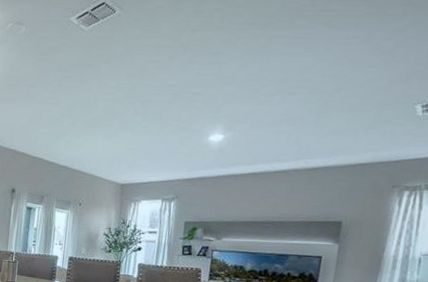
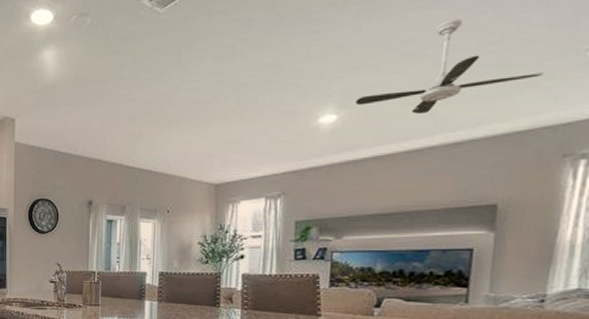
ceiling fan: none [238,66,382,142] -> present [355,18,544,115]

